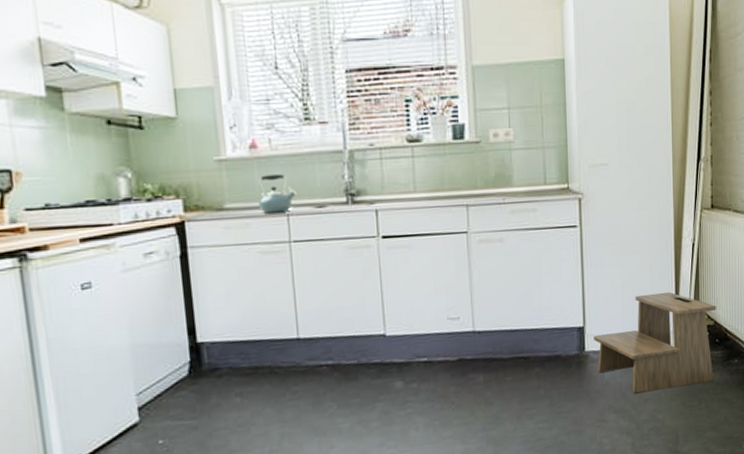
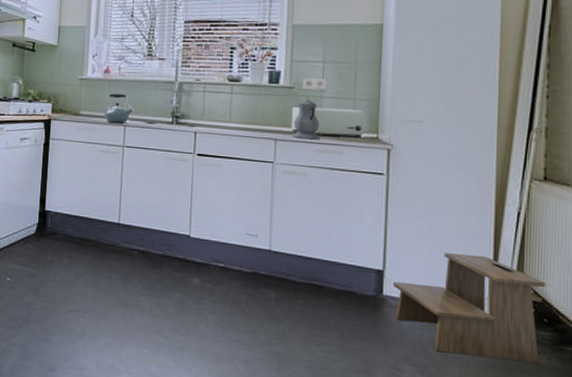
toaster: none [480,160,555,195] -> present [291,107,364,138]
teapot: none [483,151,513,201] -> present [292,97,320,140]

